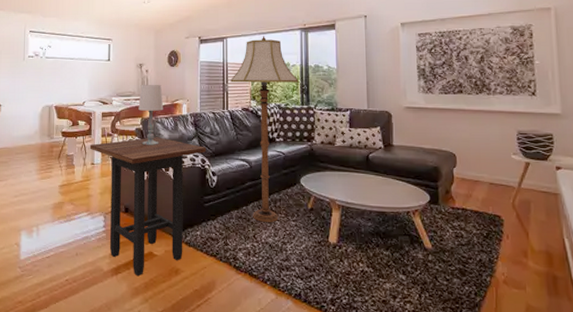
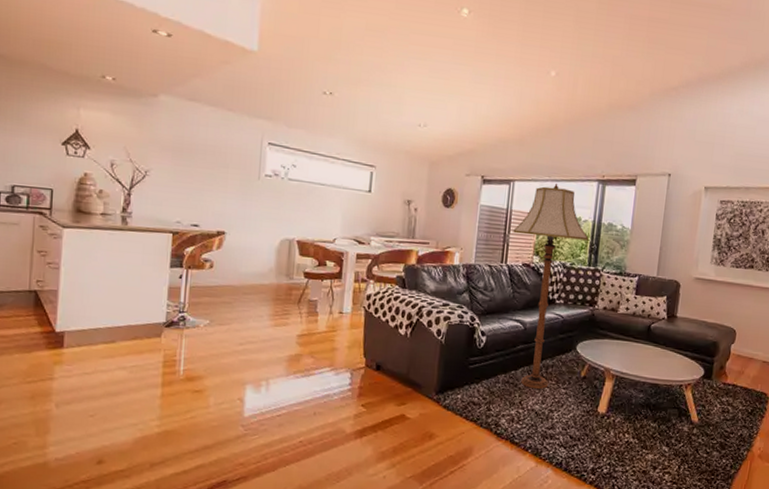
side table: present [89,137,207,277] -> none [338,287,478,440]
table lamp: present [138,85,164,146] -> none [401,225,433,298]

